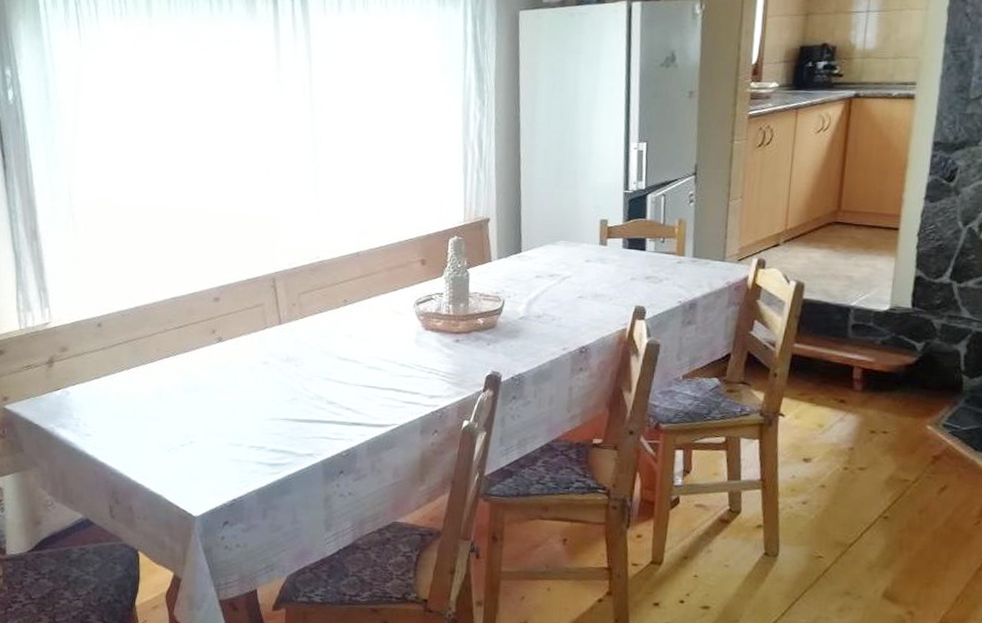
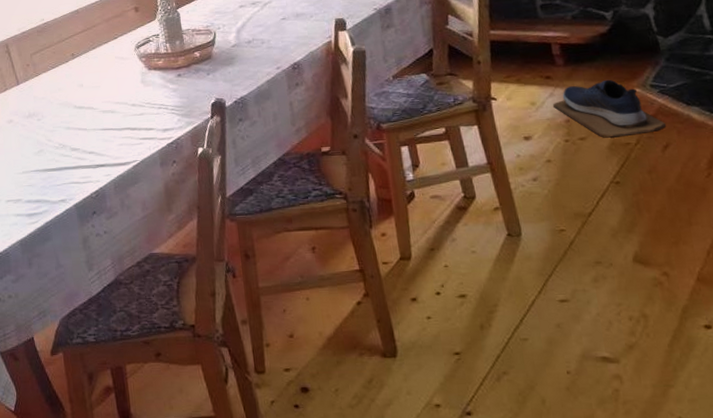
shoe: none [840,412,948,473] -> present [552,79,666,138]

